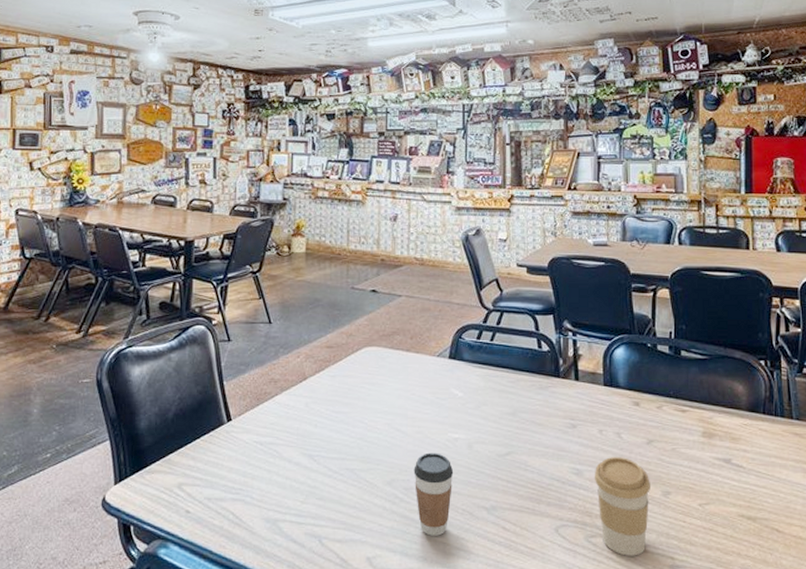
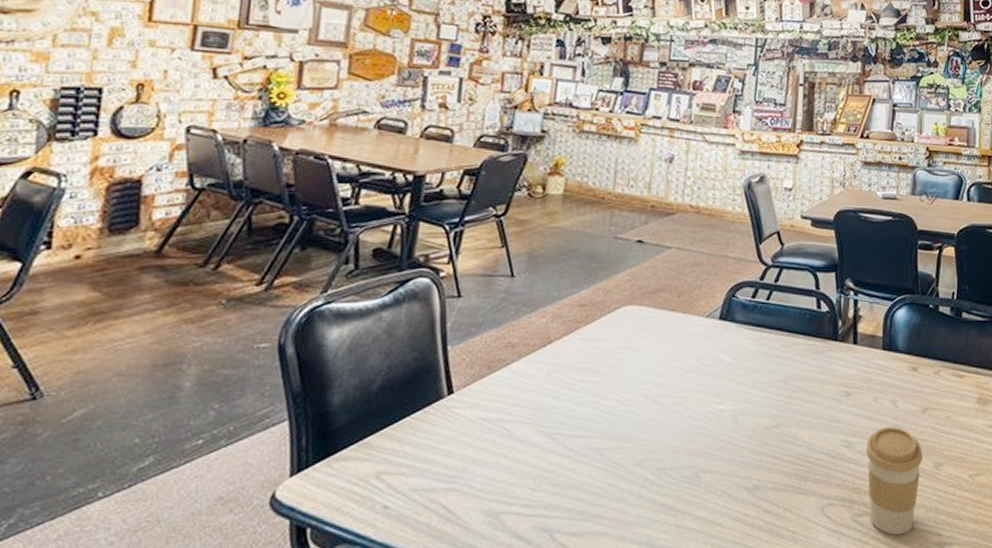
coffee cup: present [413,452,454,536] -> none [669,427,715,523]

